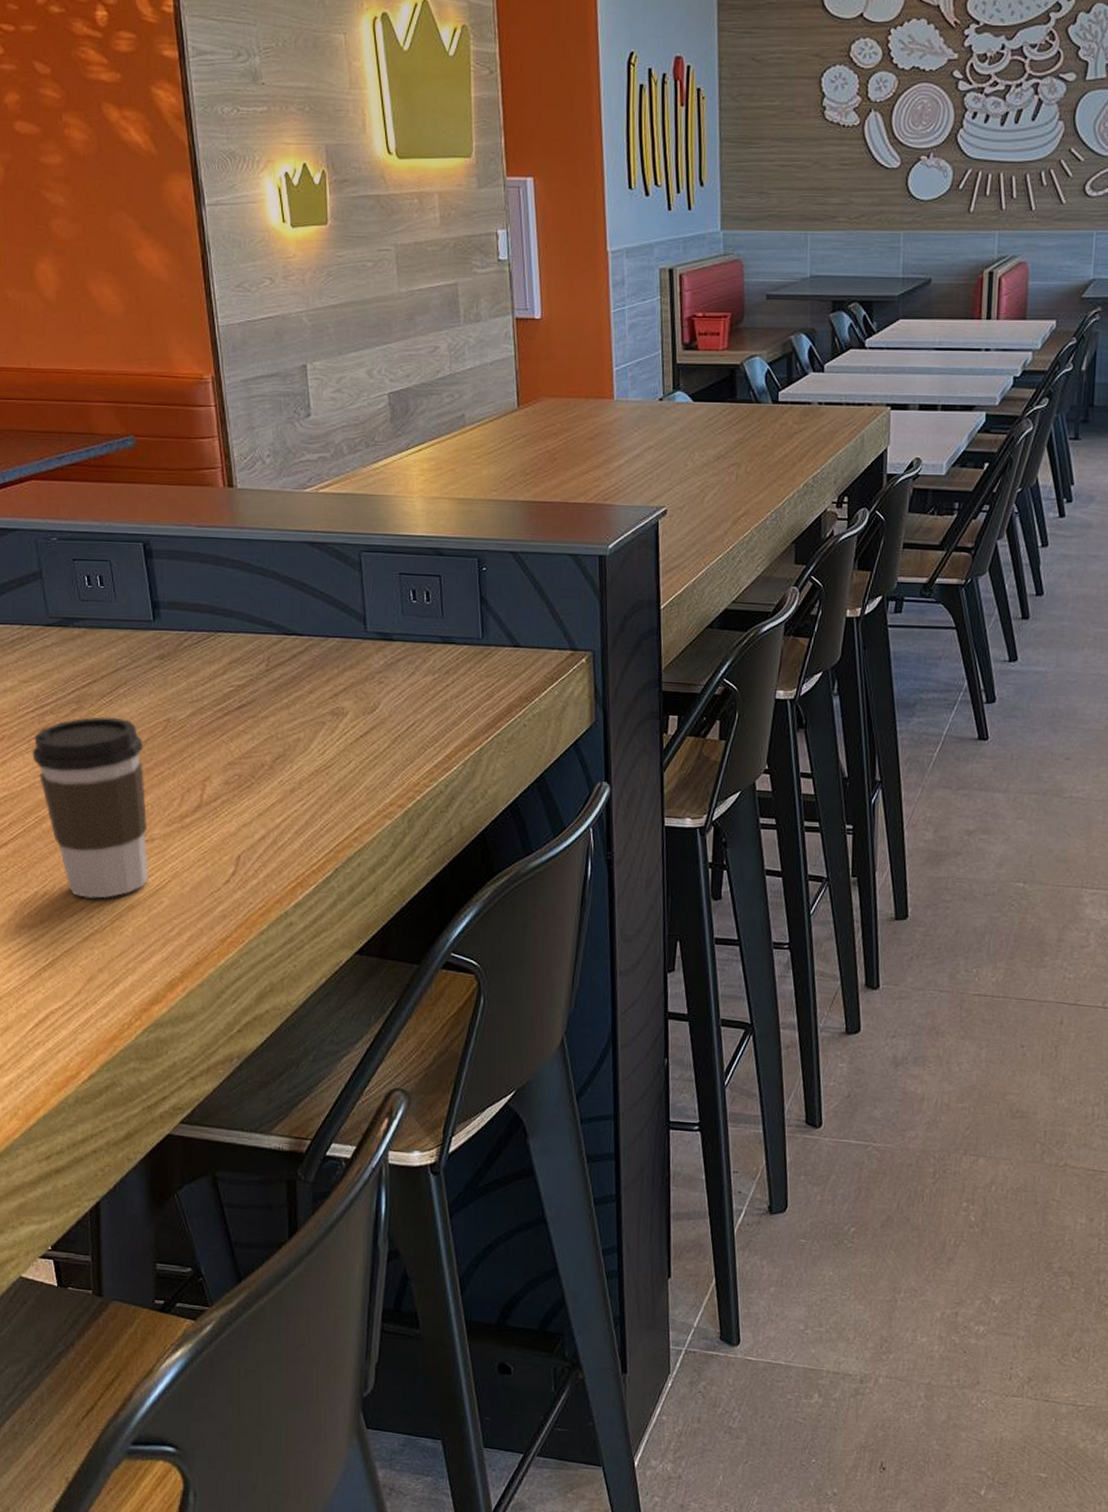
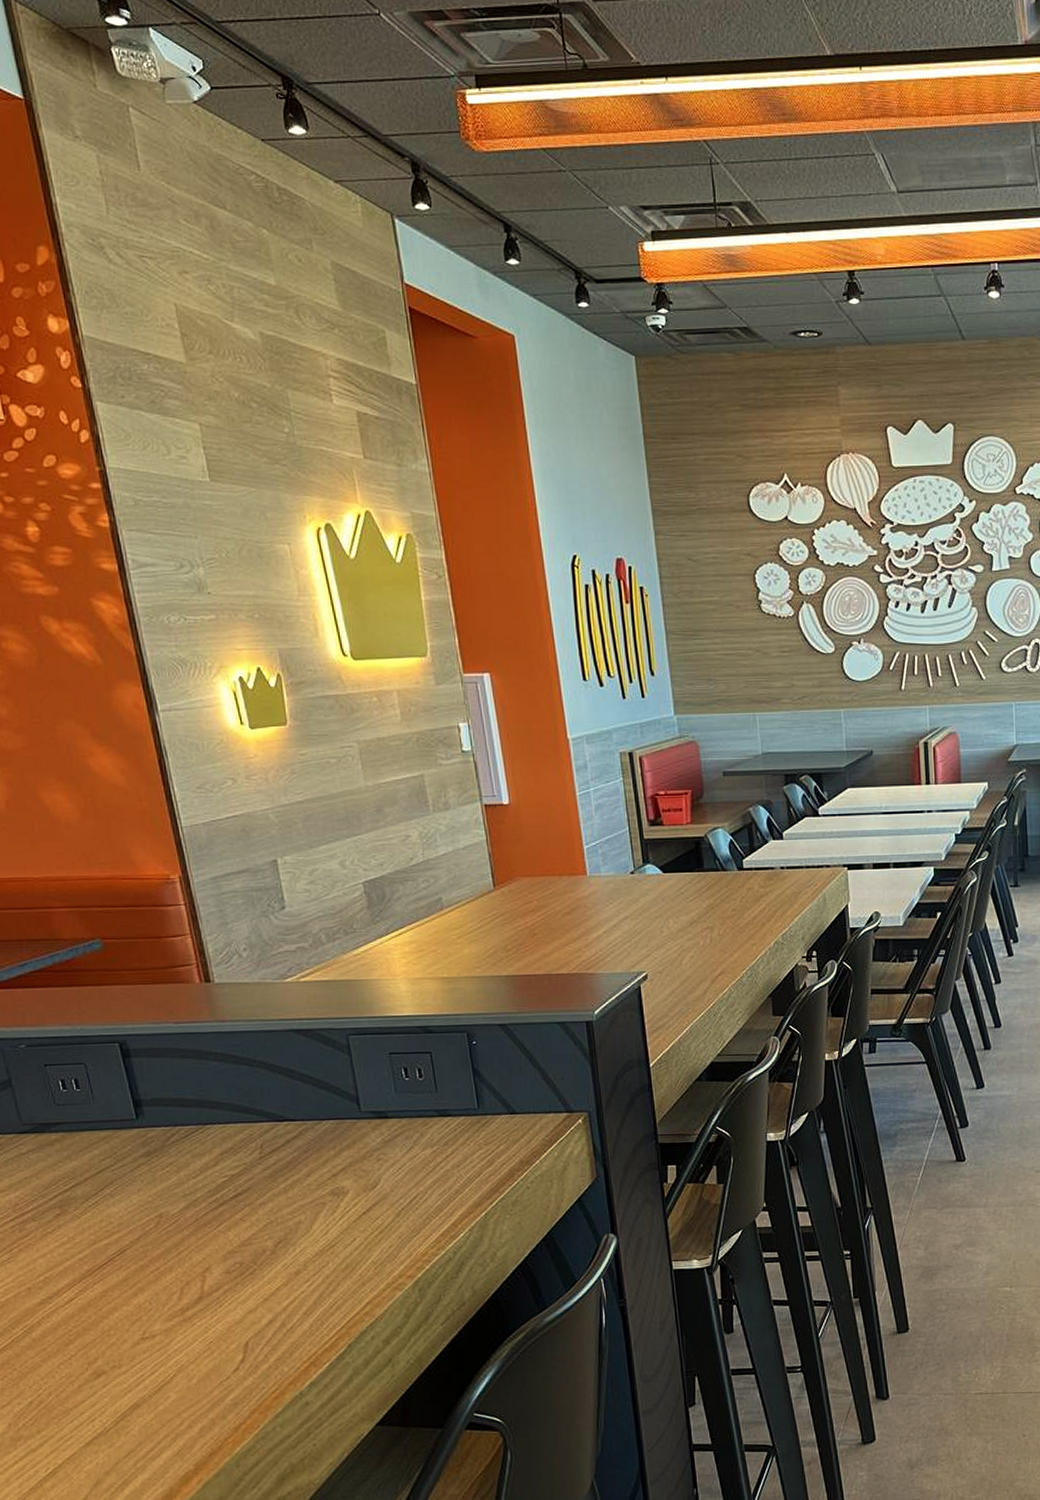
coffee cup: present [32,716,148,899] -> none [14,1218,152,1402]

